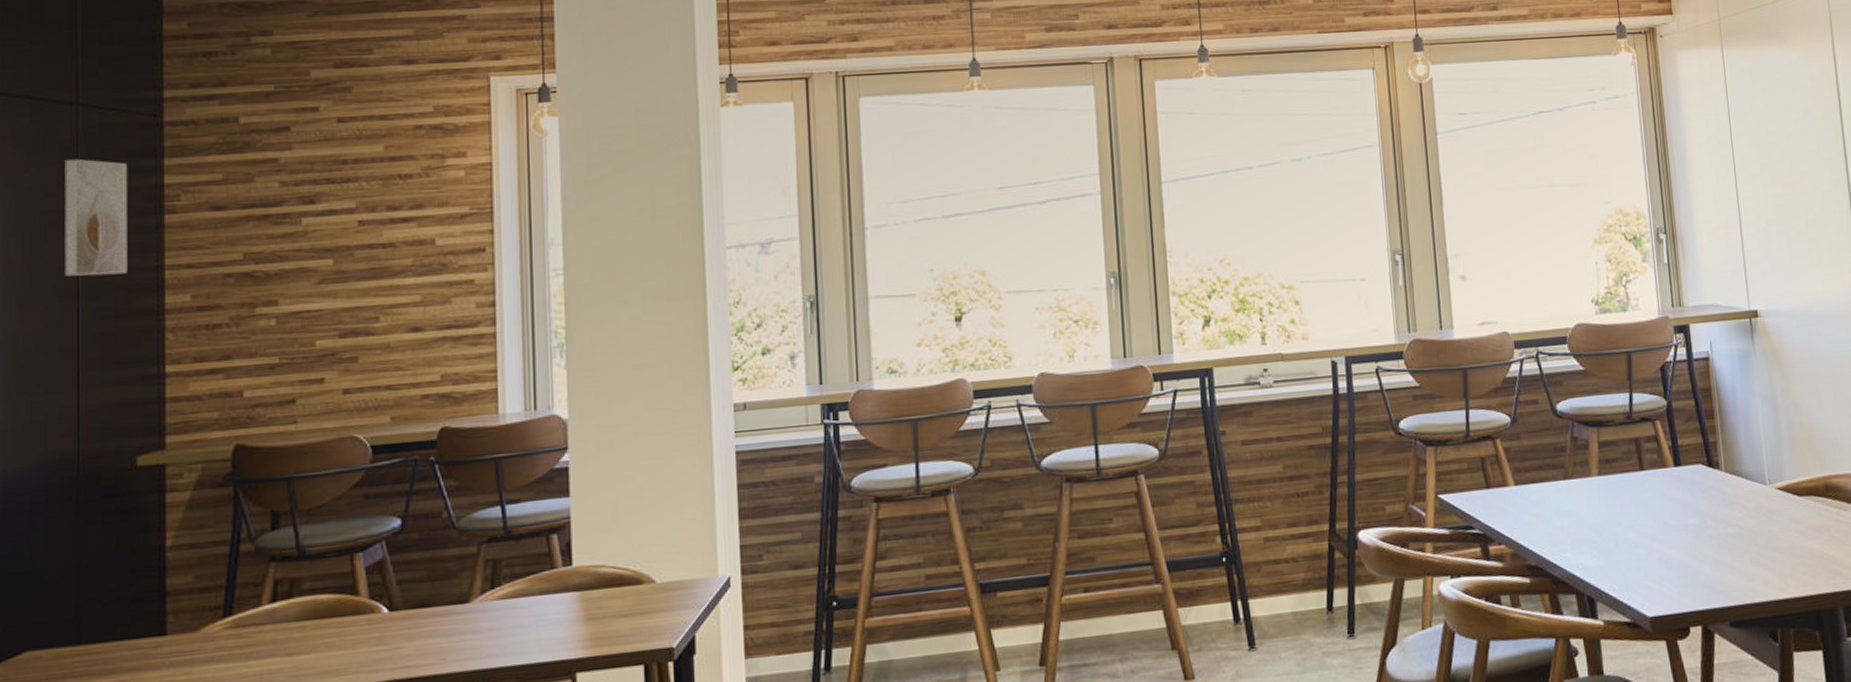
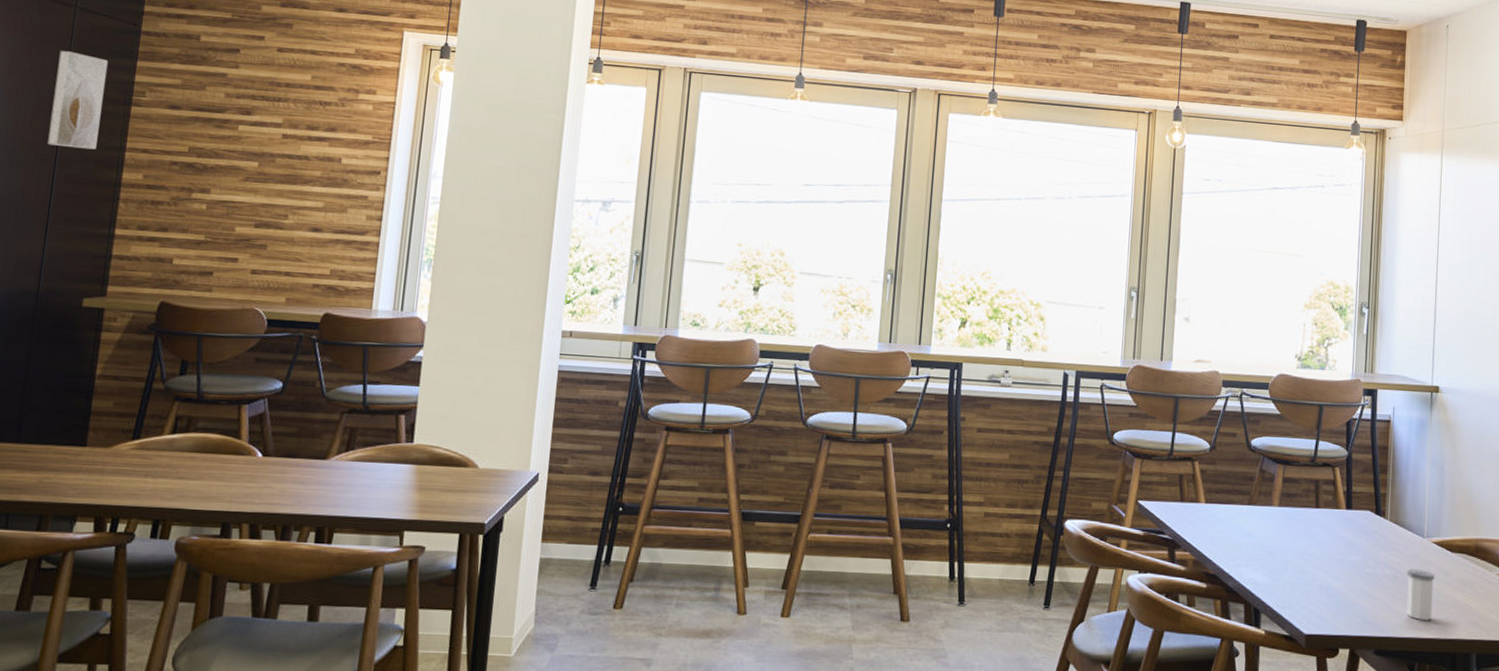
salt shaker: none [1752,521,1788,580] -> present [1406,569,1435,620]

